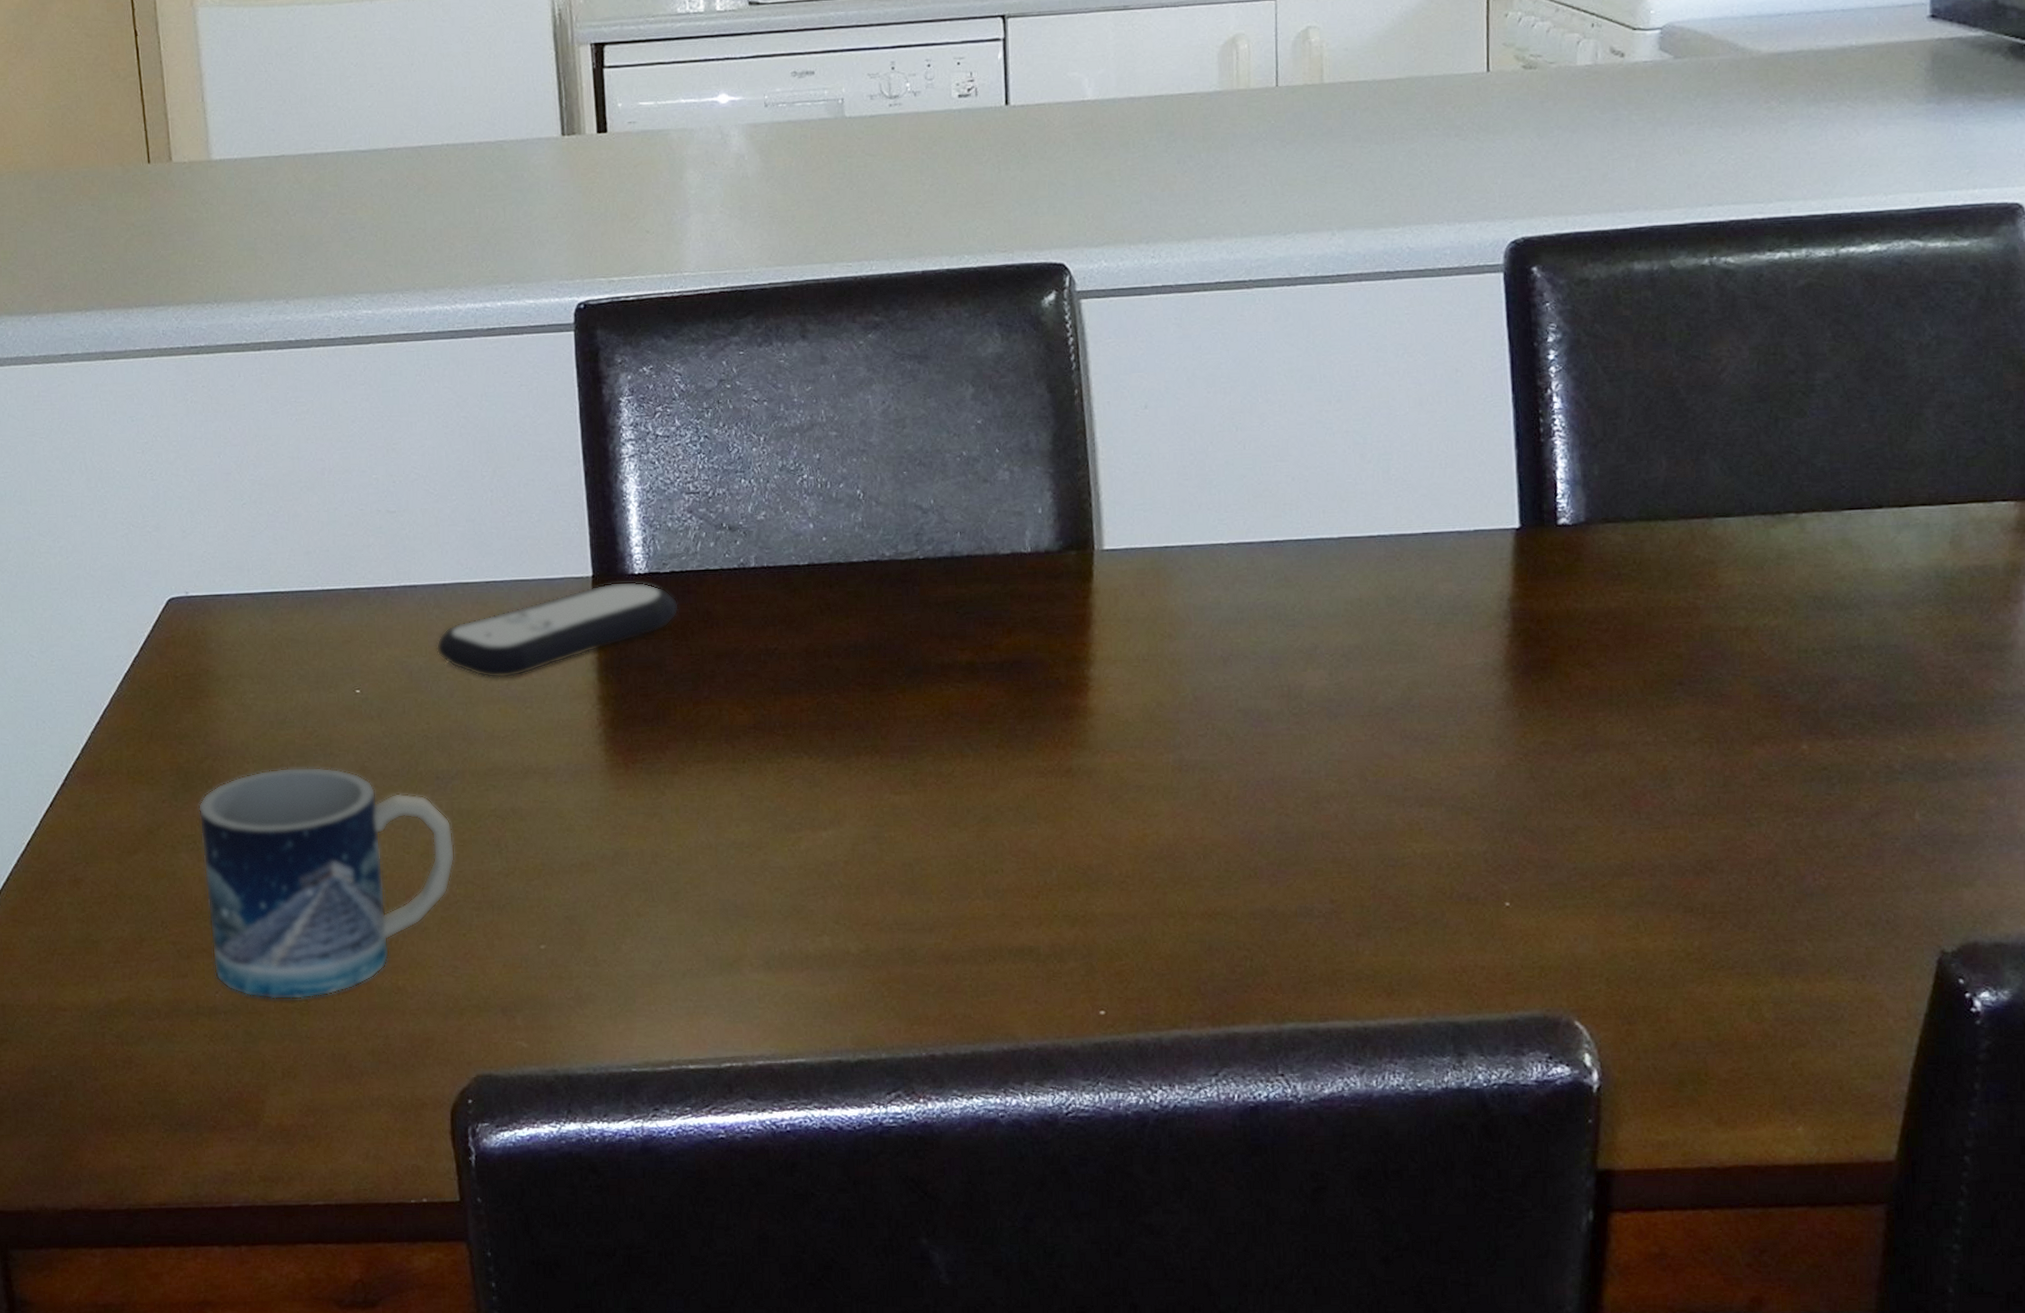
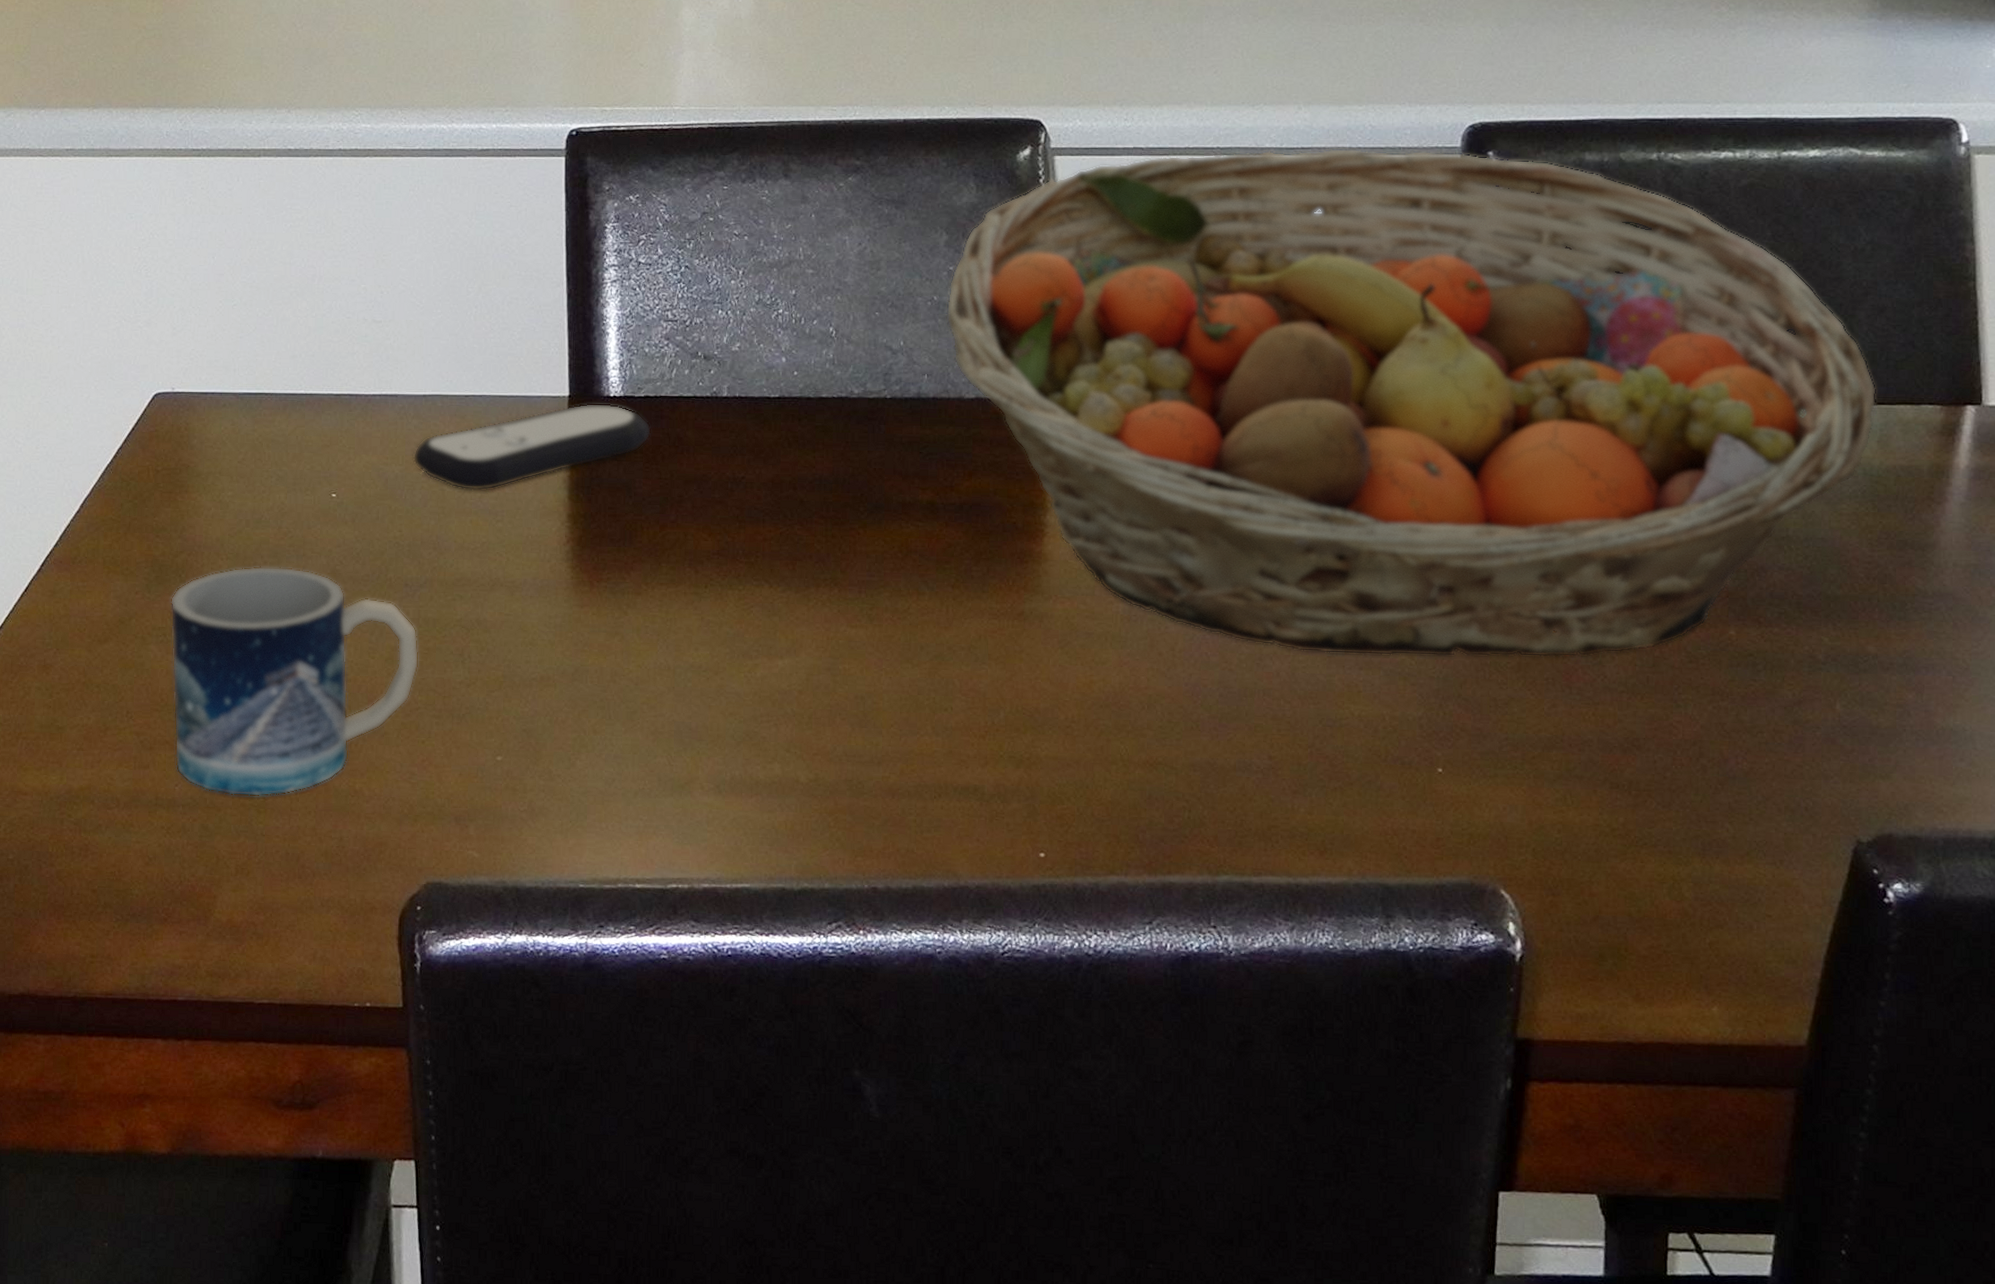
fruit basket: none [976,269,1948,793] -> present [946,148,1877,658]

